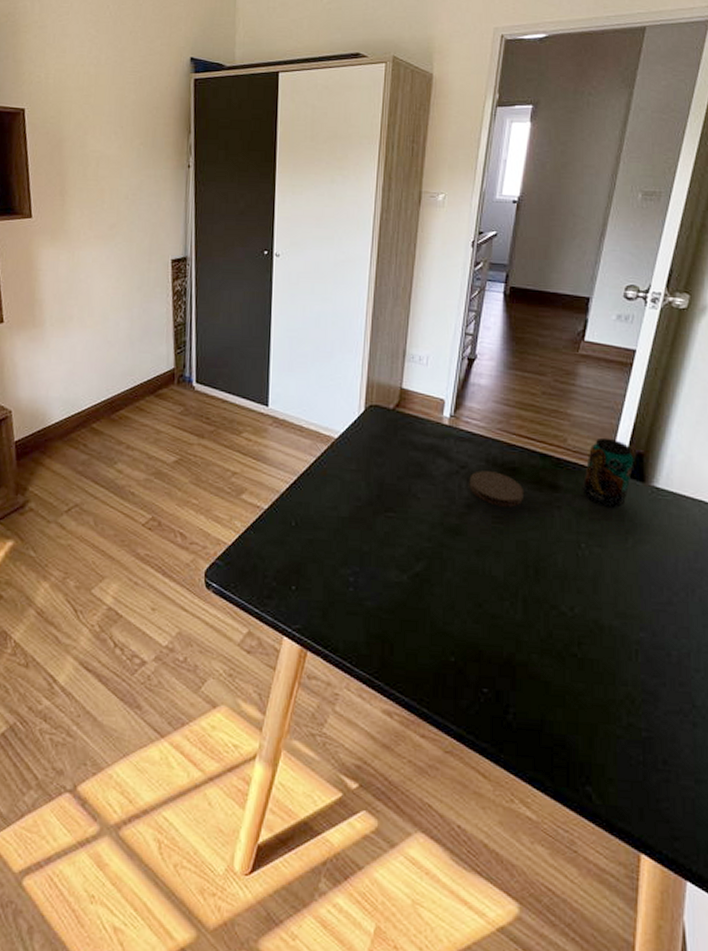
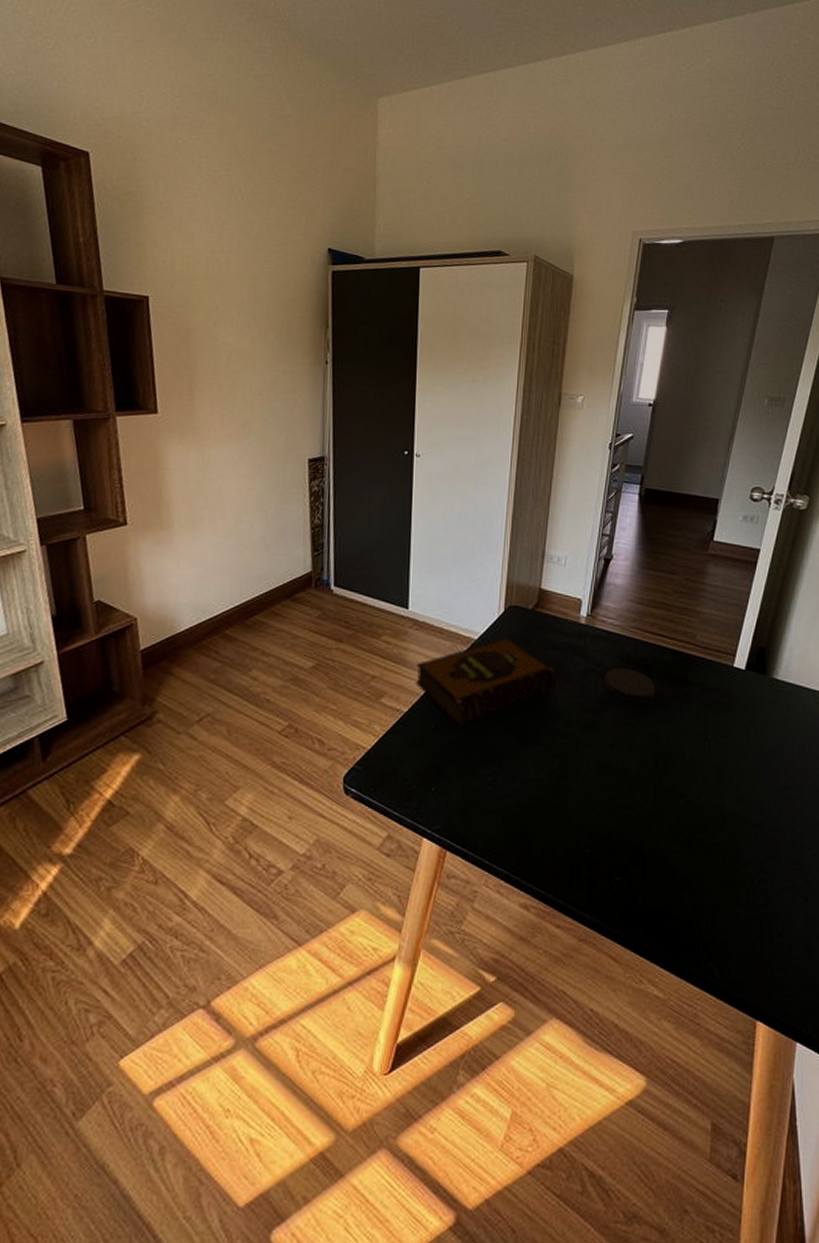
hardback book: none [274,437,420,526] -> present [414,638,558,727]
beverage can: present [582,437,634,509] -> none [709,633,757,701]

